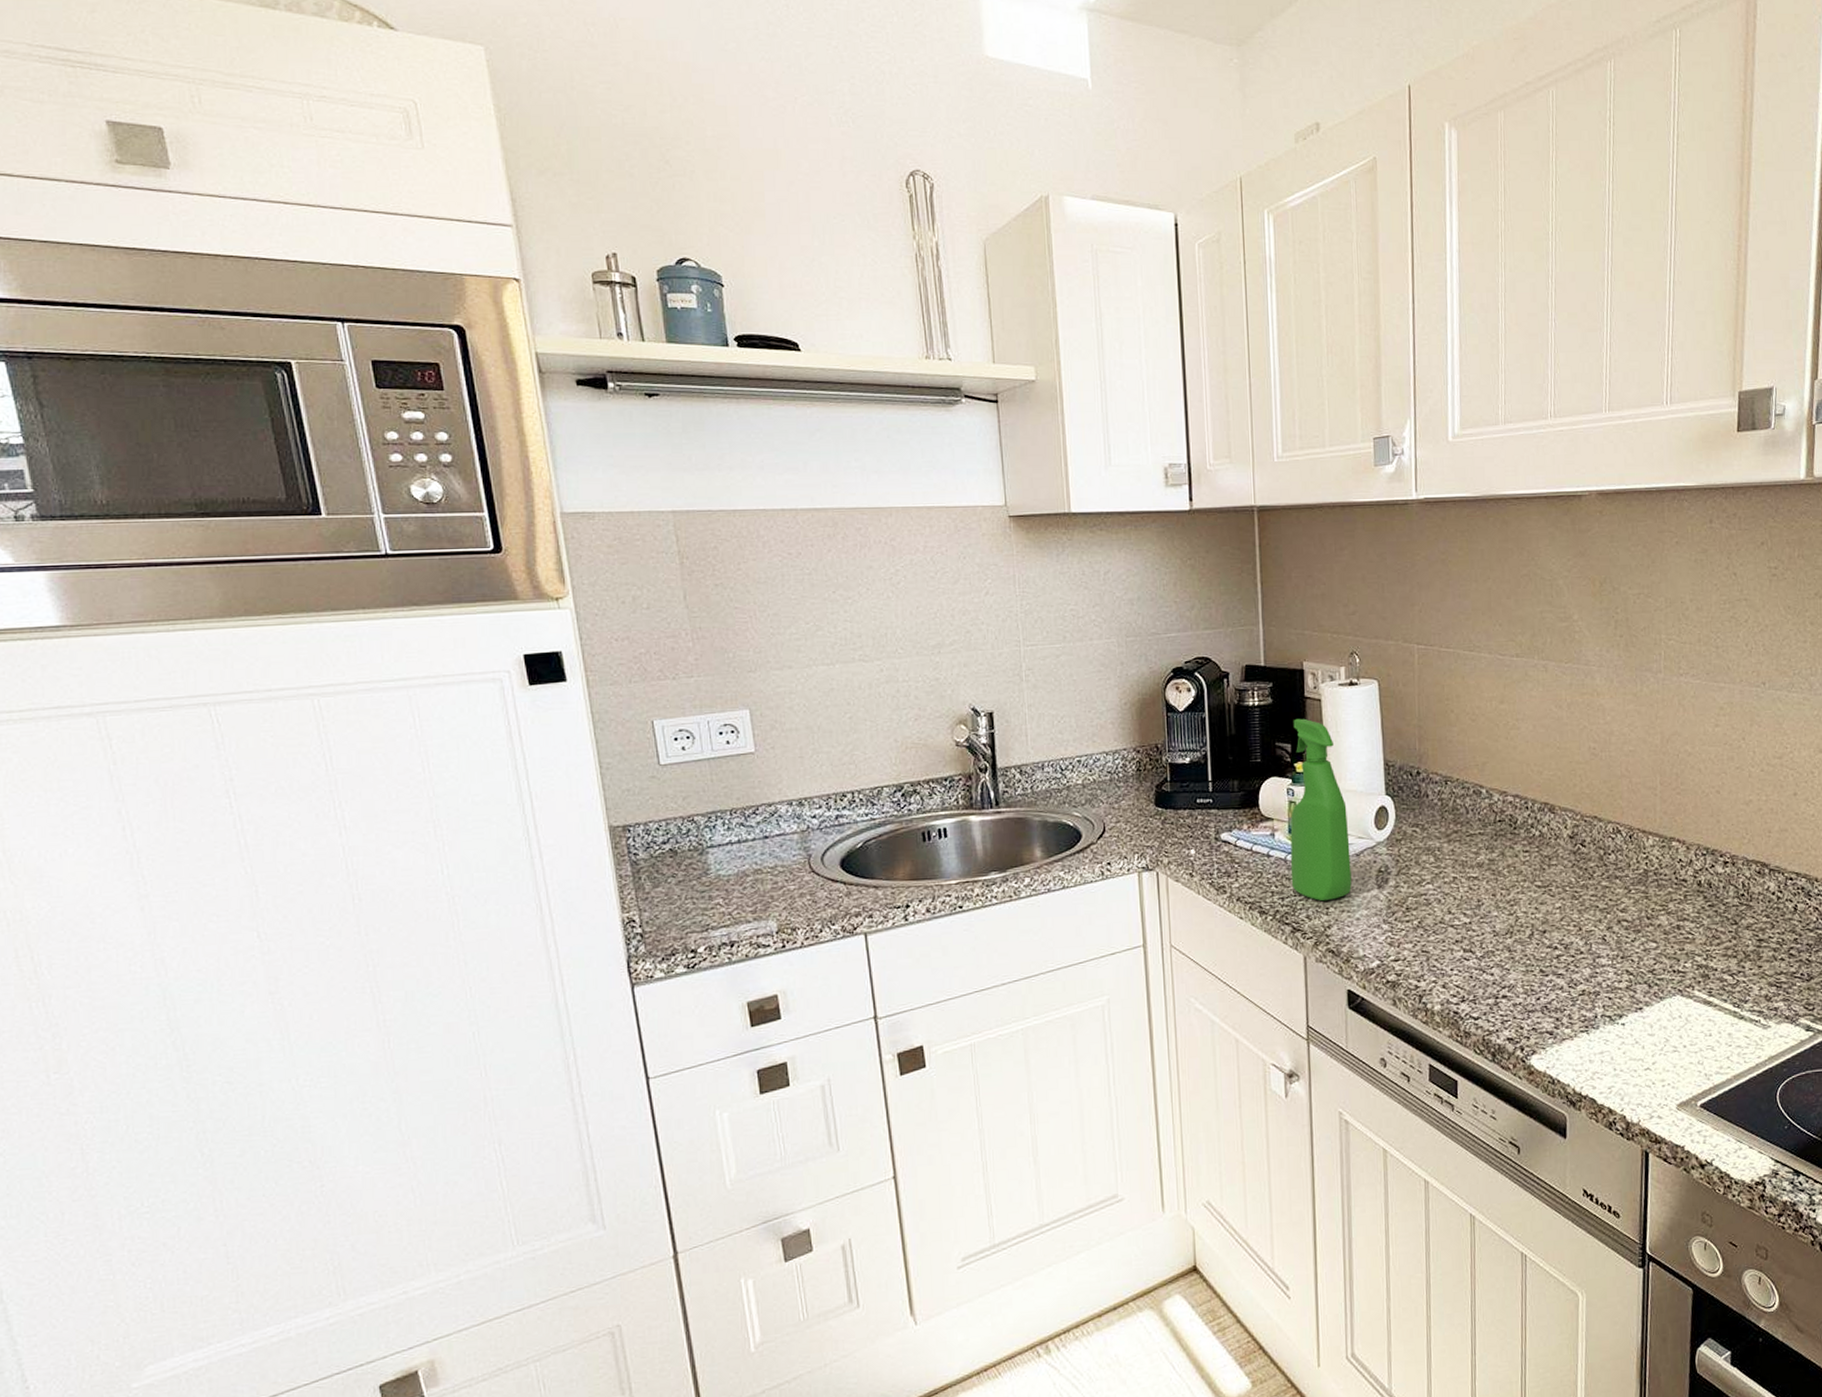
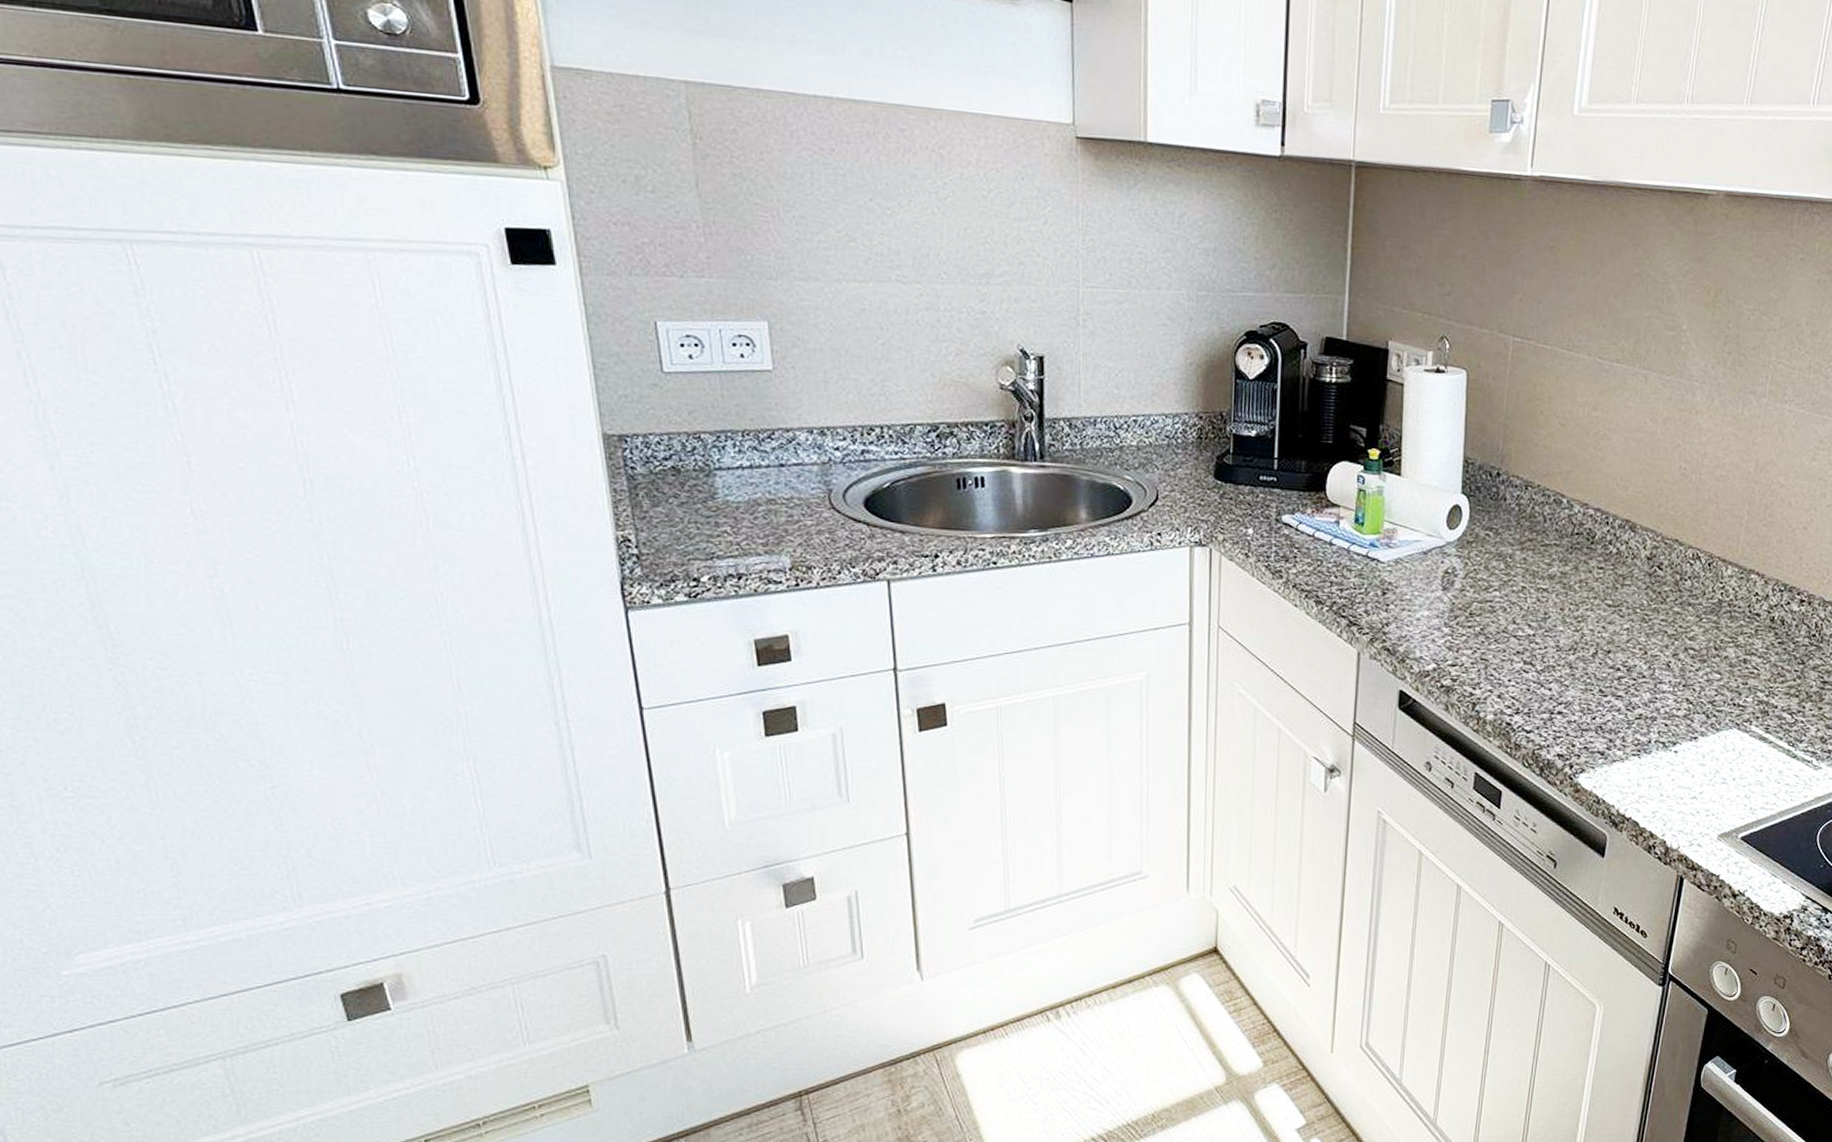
spray bottle: present [1290,718,1352,902] -> none [1352,401,1419,598]

